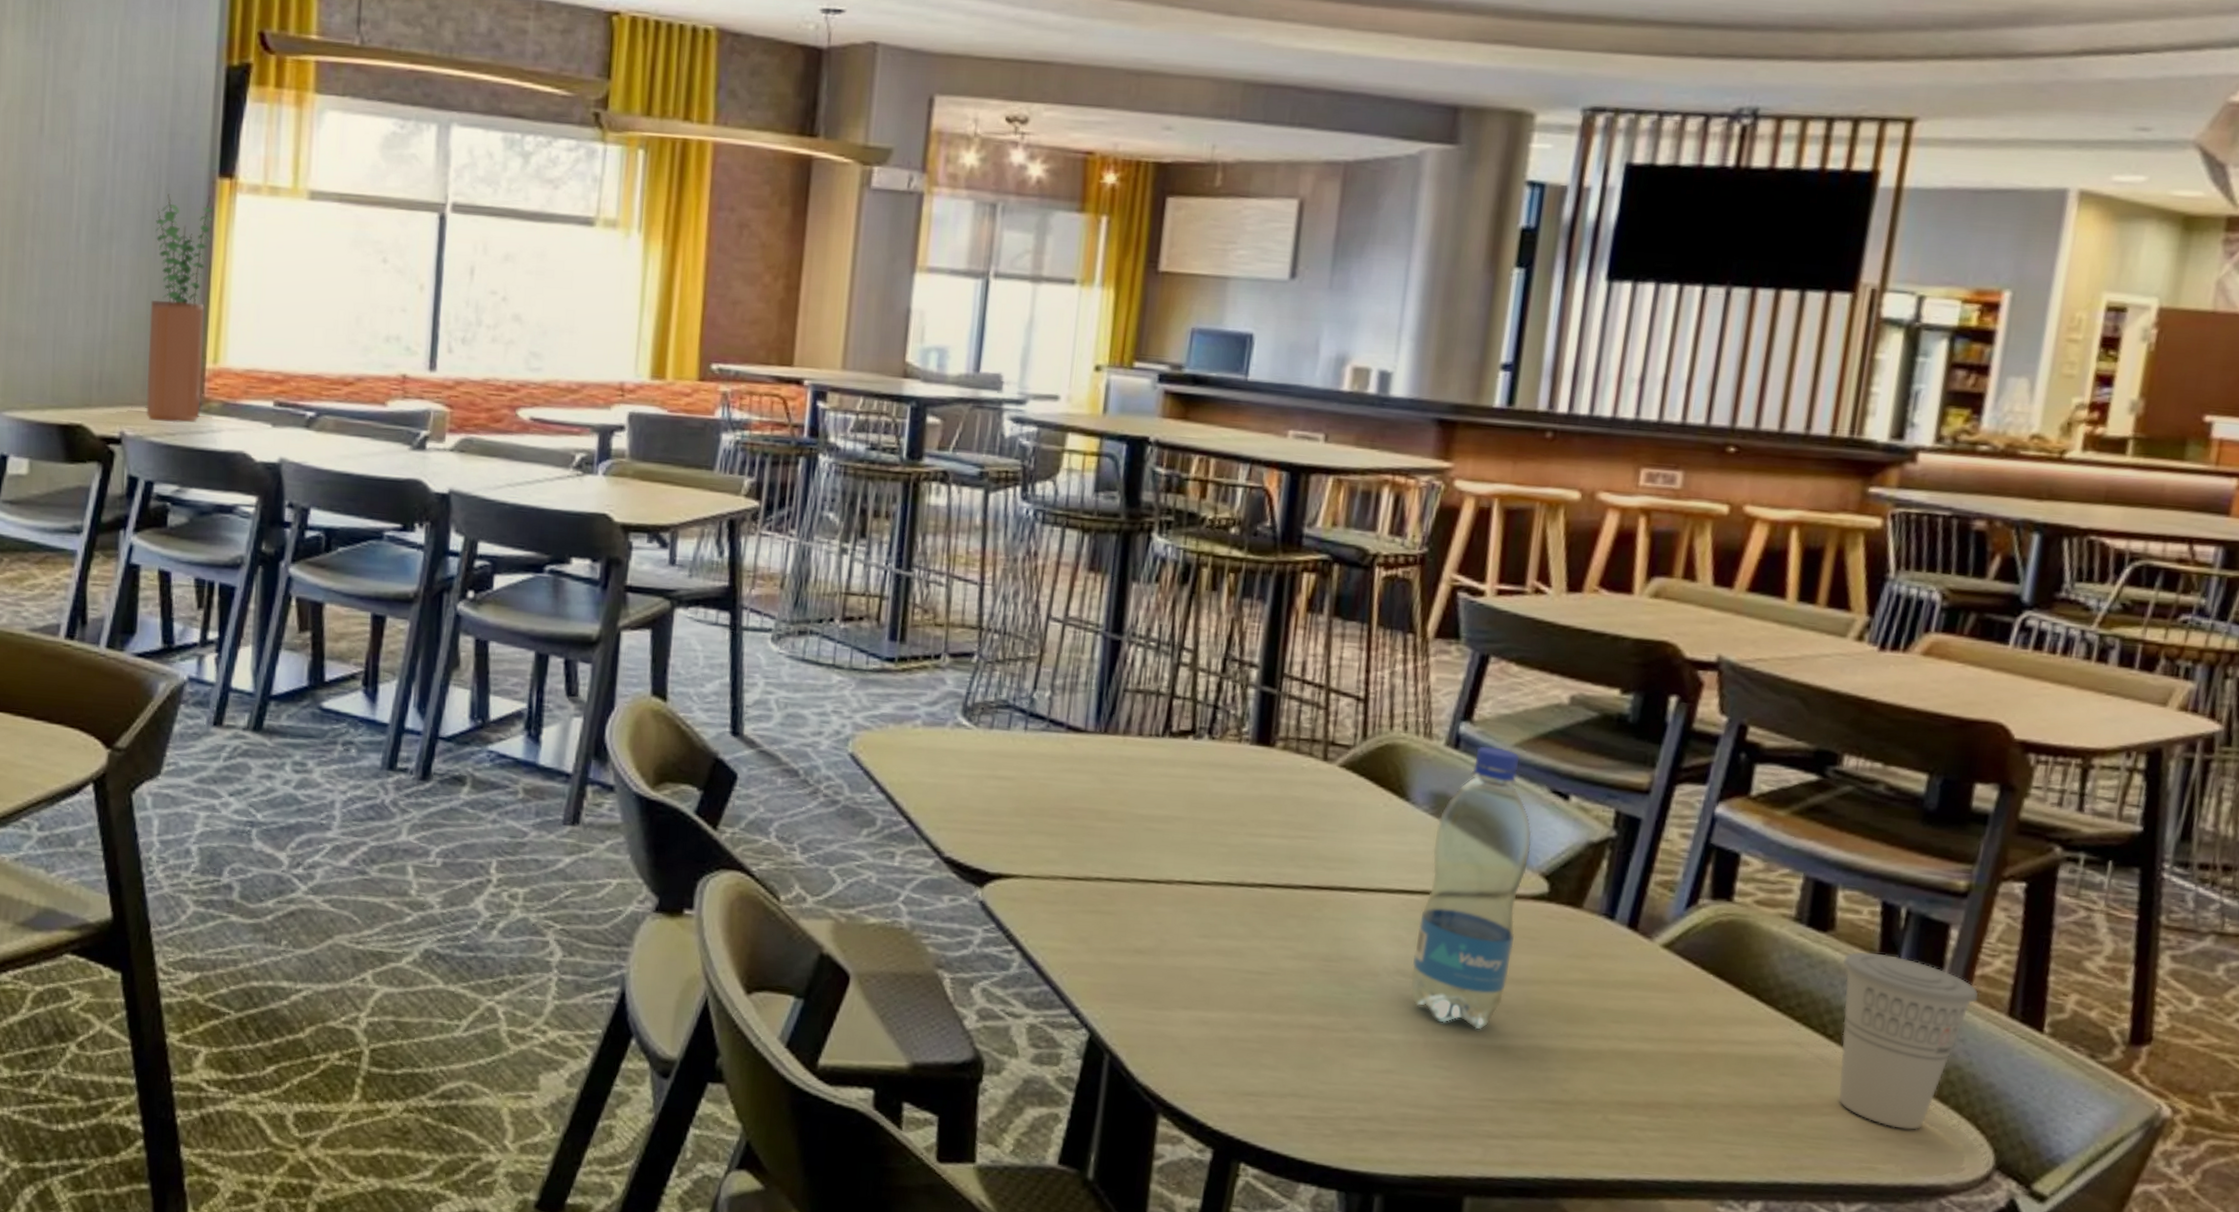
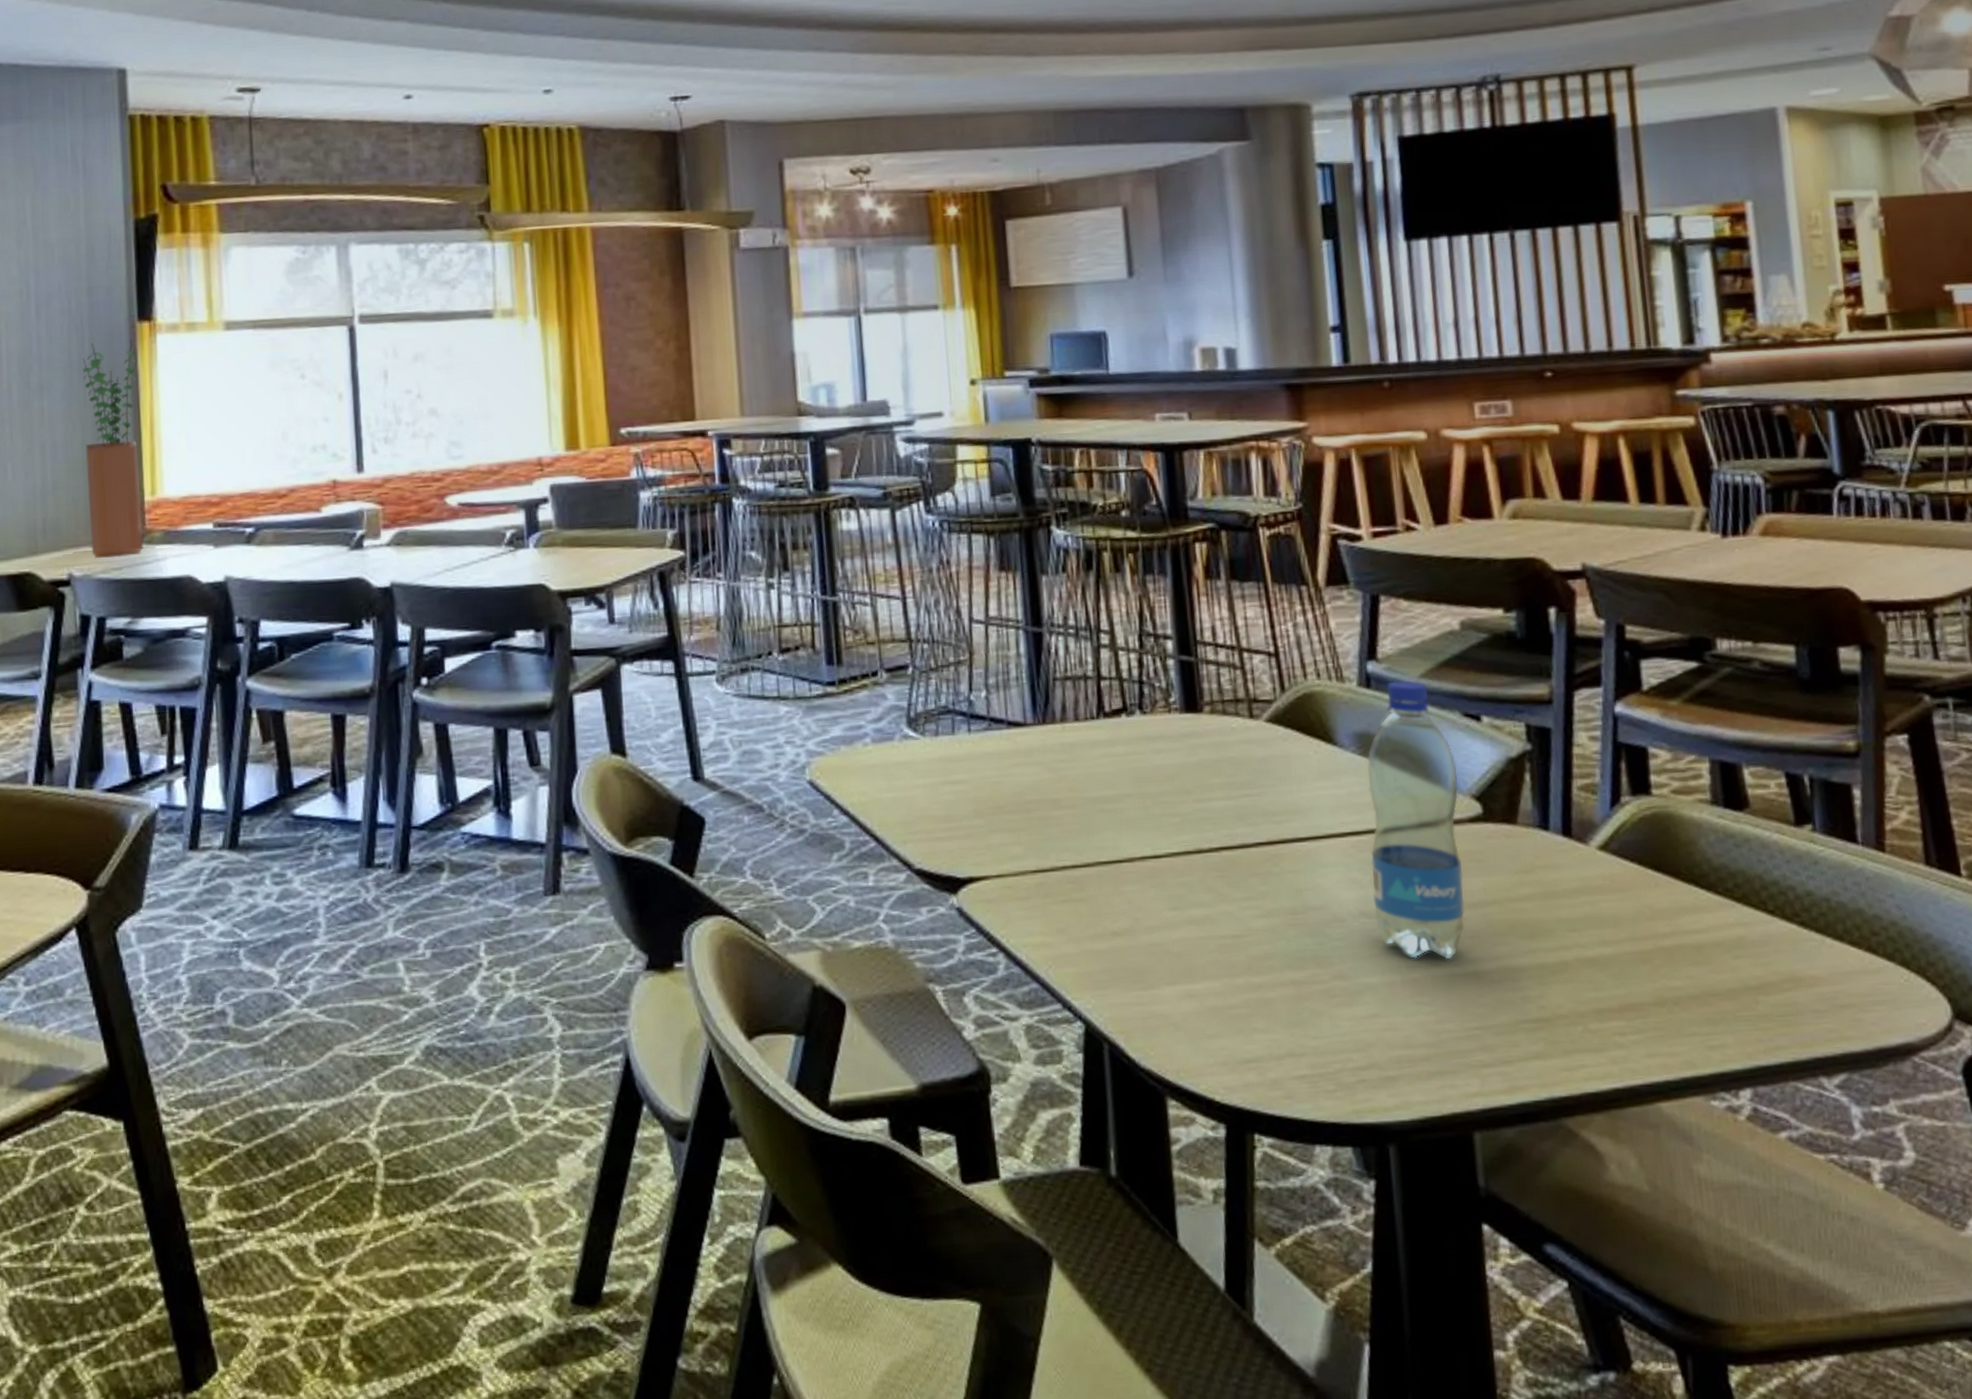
cup: present [1838,952,1979,1130] -> none [1764,823,1895,993]

